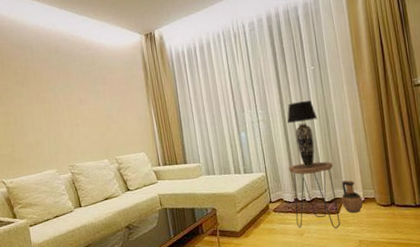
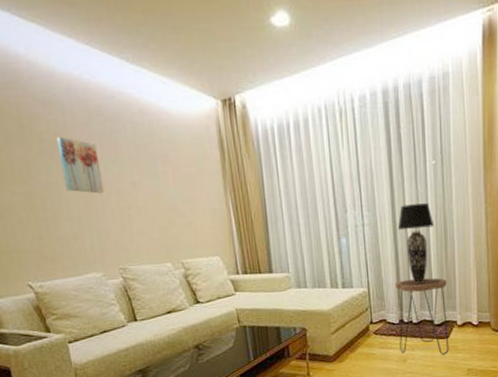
wall art: none [26,70,59,110] -> present [56,136,104,194]
ceramic jug: present [341,180,364,213] -> none [452,300,477,339]

